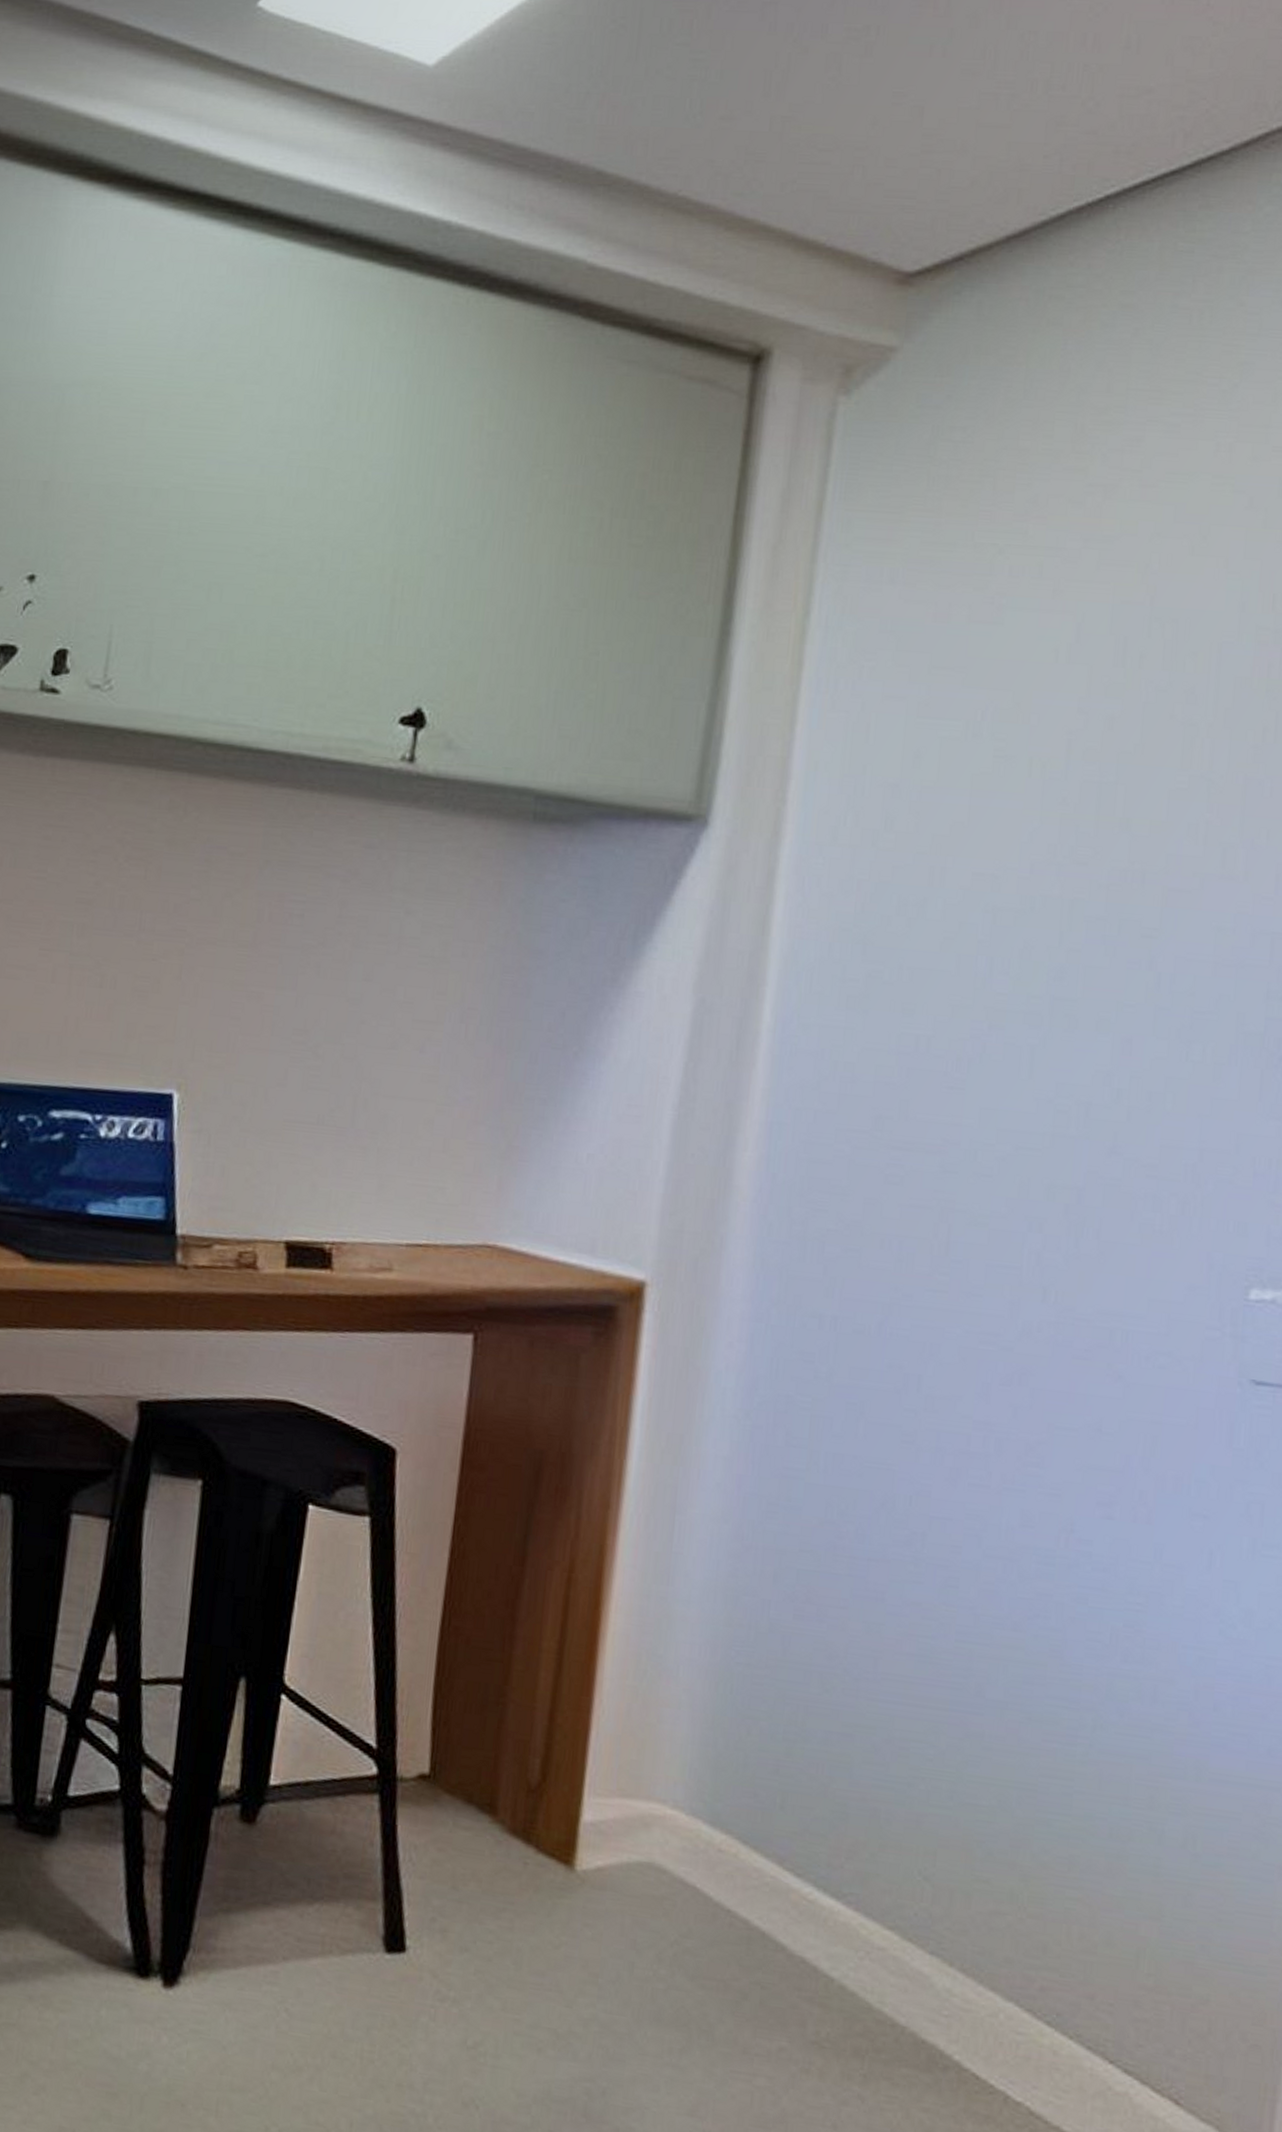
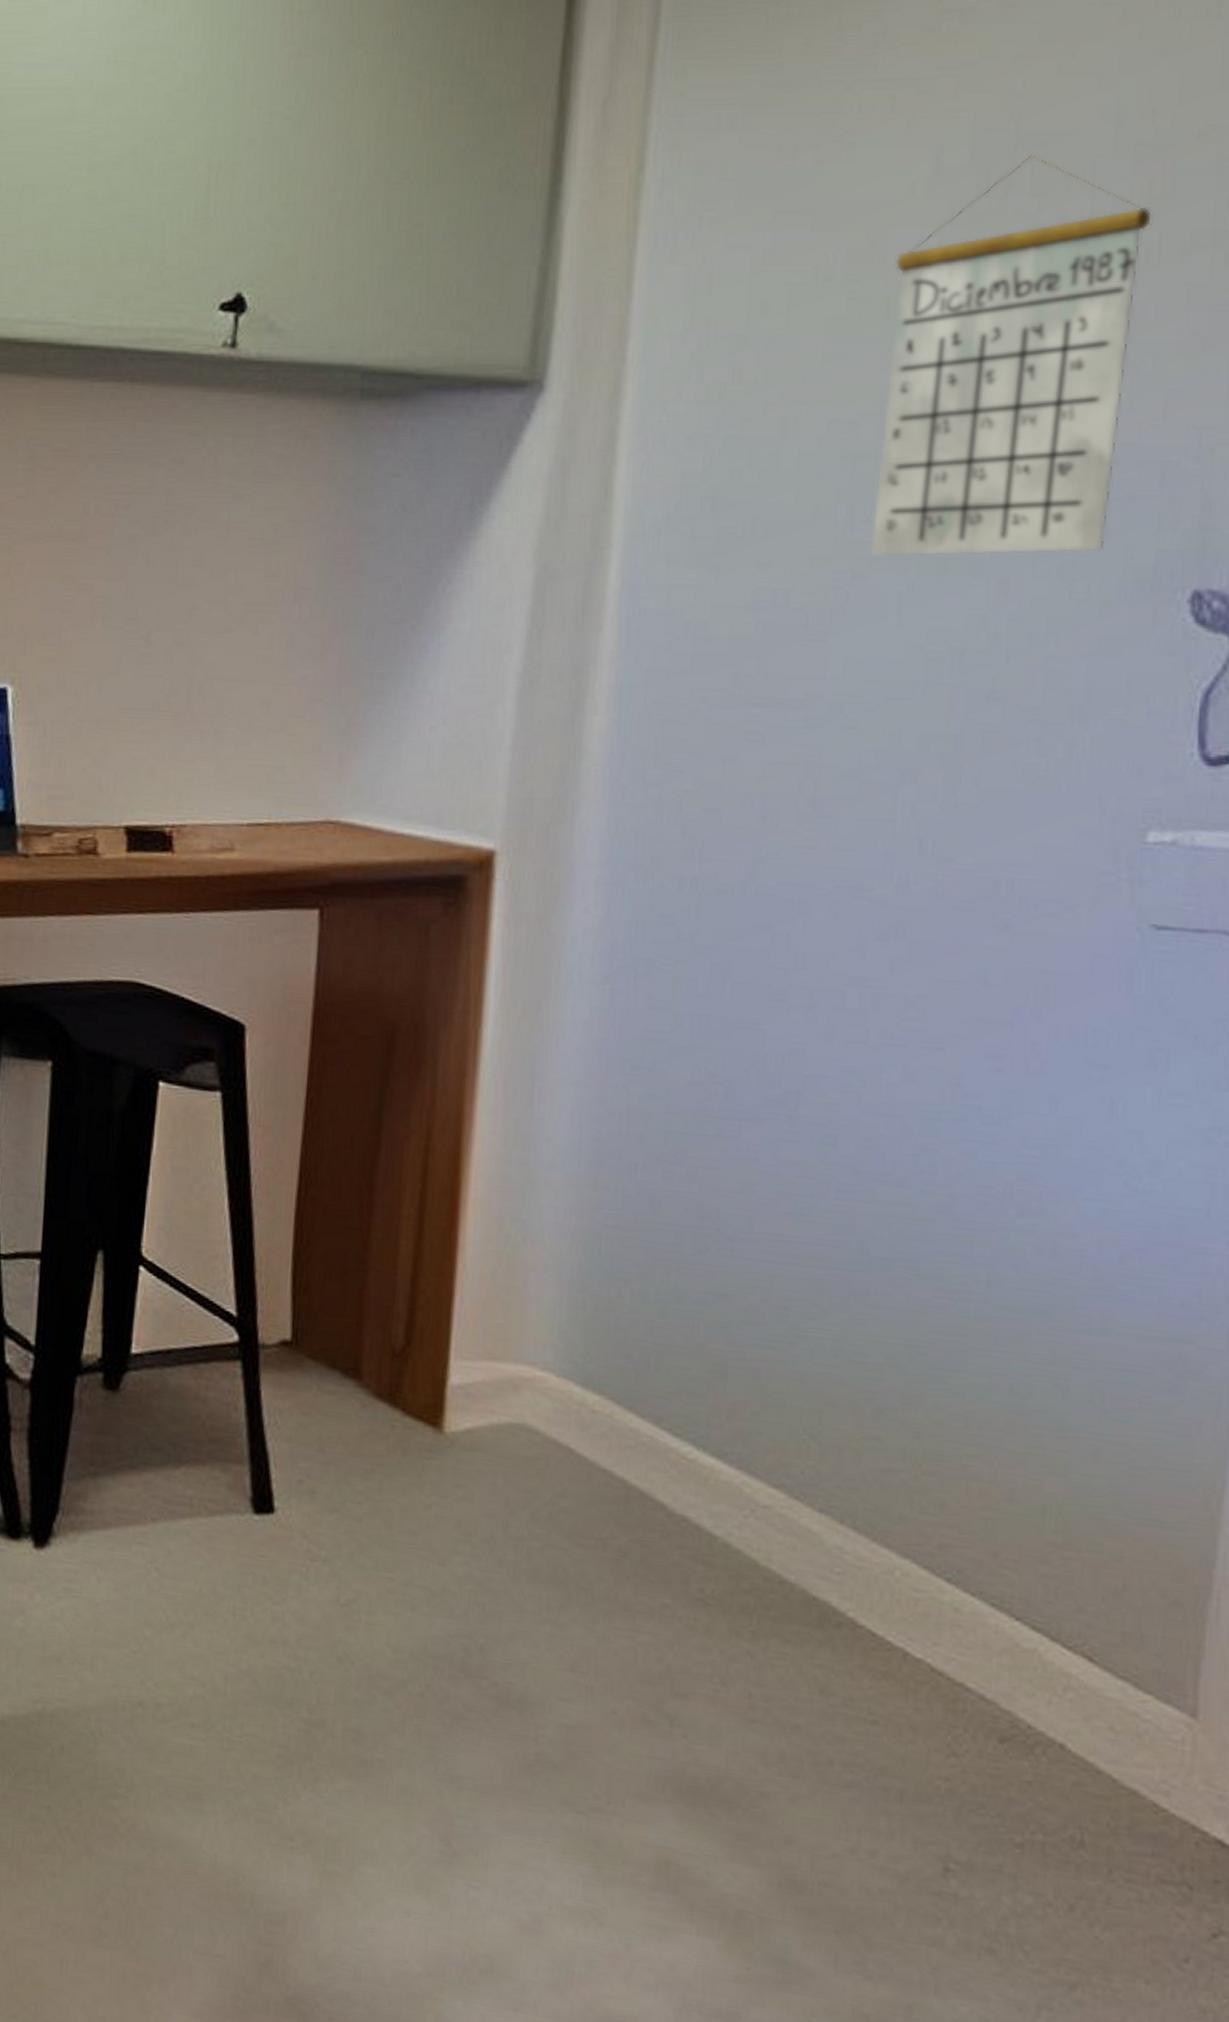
calendar: none [1006,630,1271,1016] -> present [869,155,1153,557]

